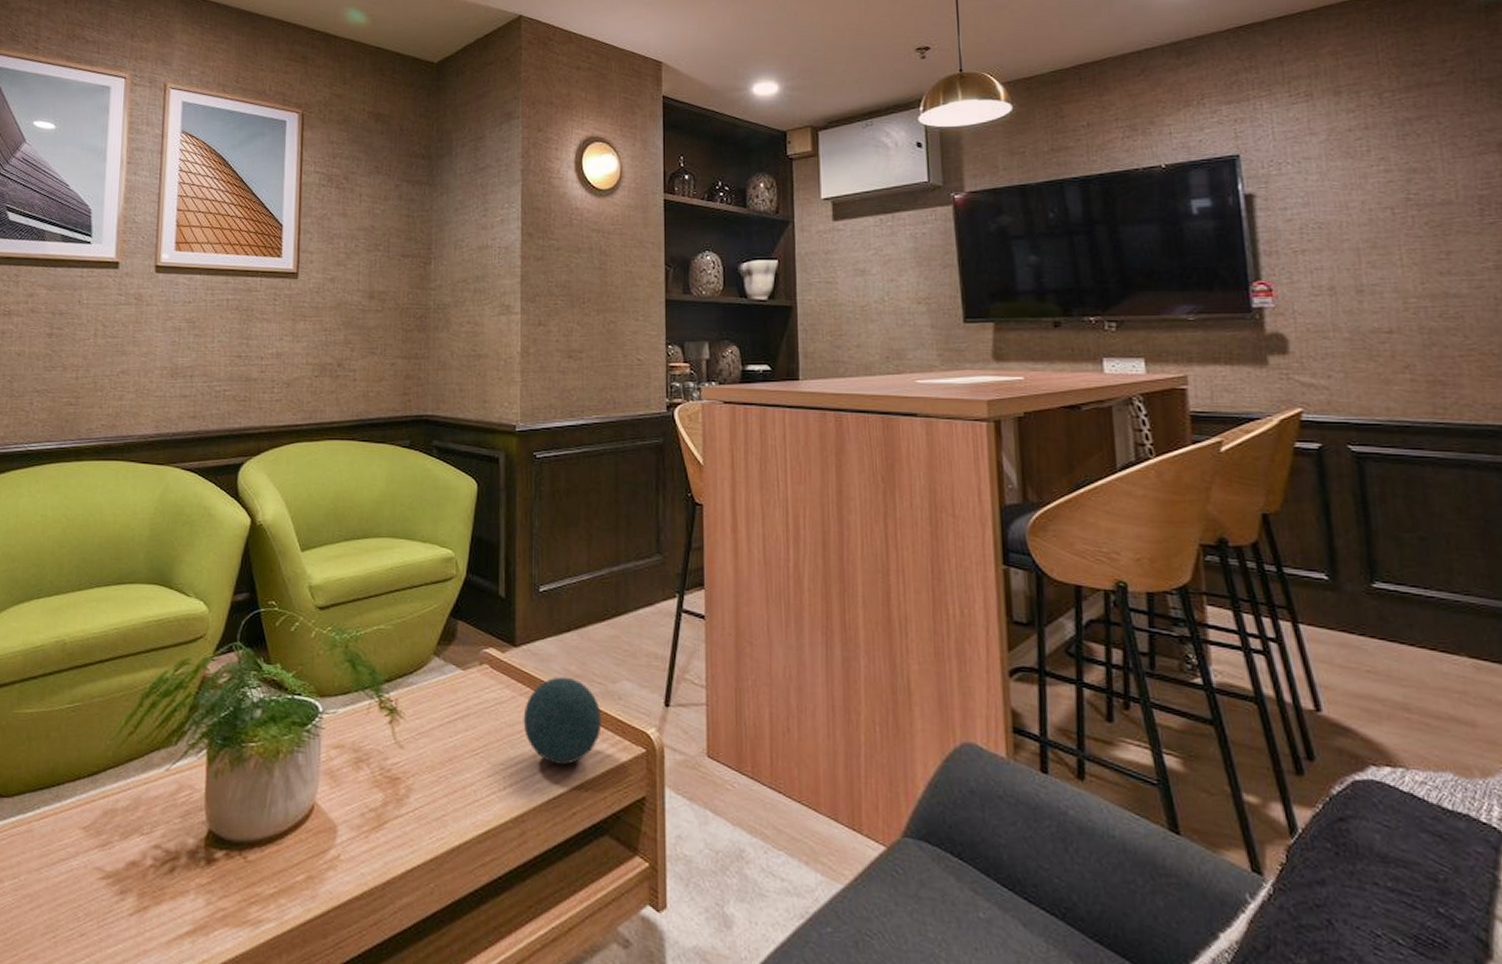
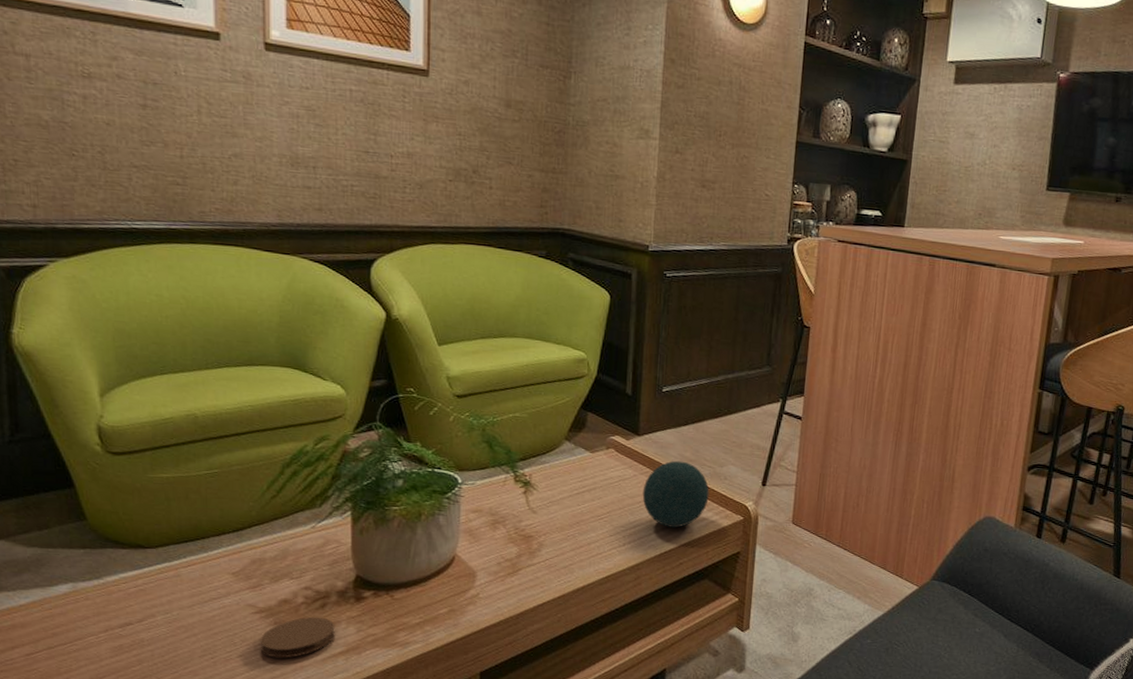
coaster: none [104,884,183,939] -> present [261,617,335,658]

